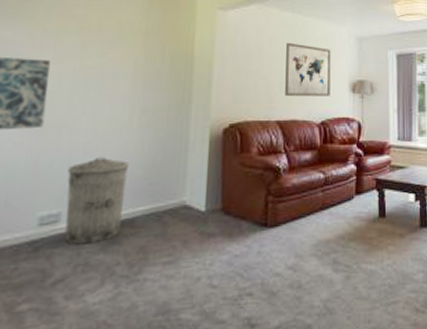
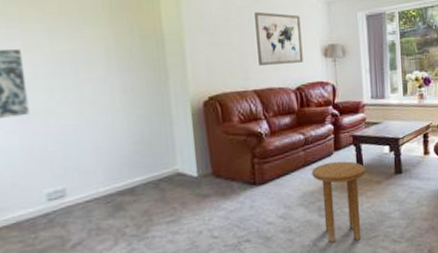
trash can: present [64,156,130,245] -> none [62,136,123,214]
side table: none [329,207,389,306] -> present [311,161,366,243]

